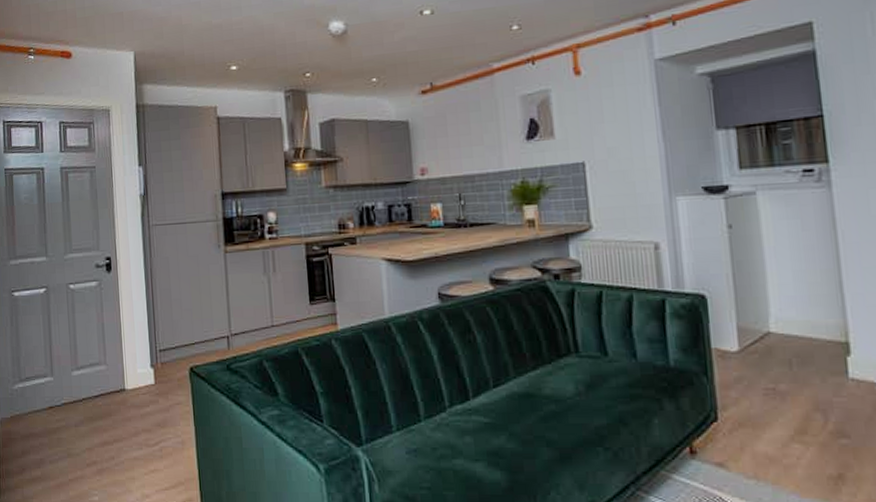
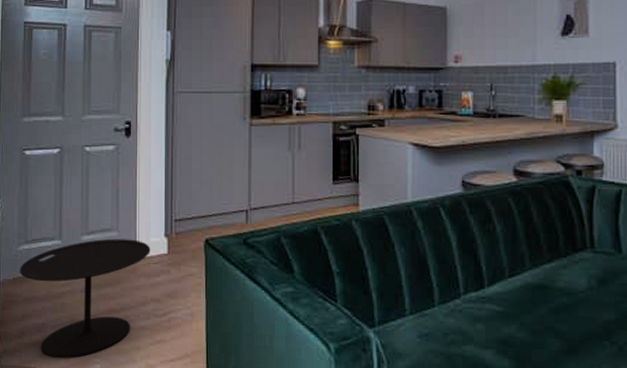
side table: none [15,372,138,492] -> present [19,238,151,358]

